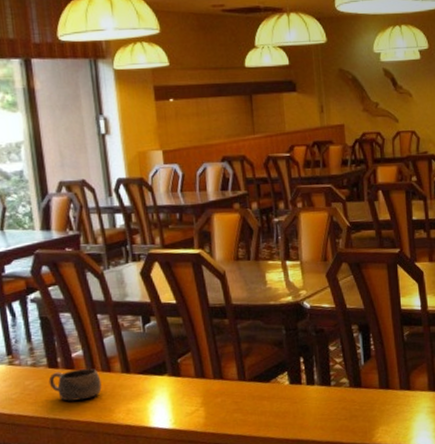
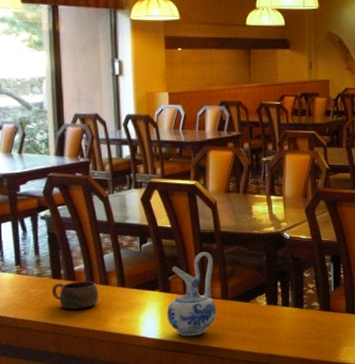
ceramic pitcher: none [178,329,234,425] -> present [167,252,217,337]

